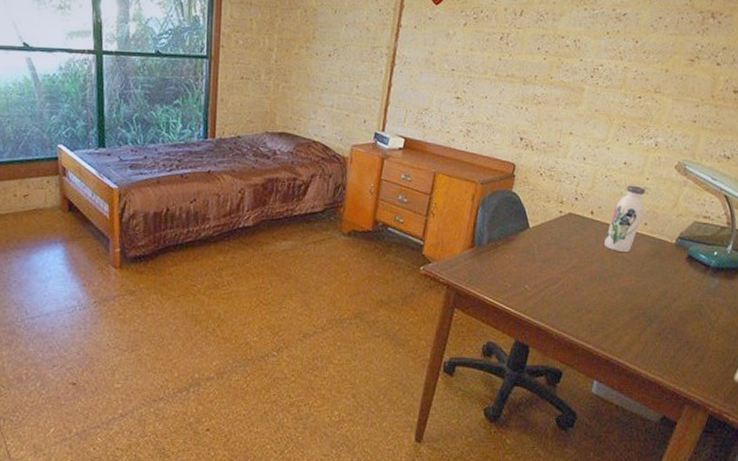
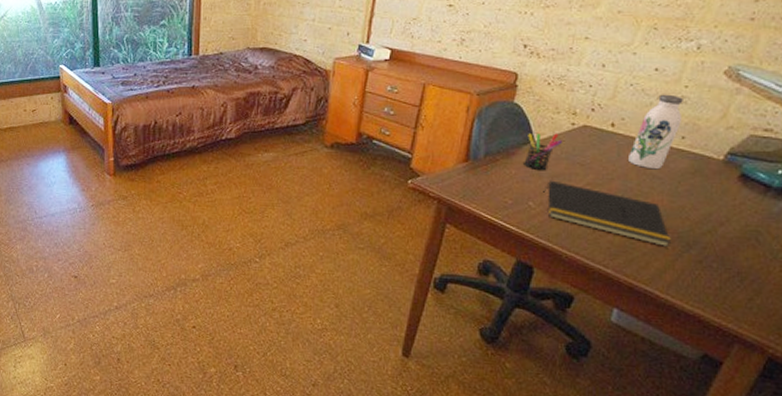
pen holder: none [521,220,552,256] -> present [524,133,562,171]
notepad: none [537,264,637,322] -> present [543,180,671,247]

